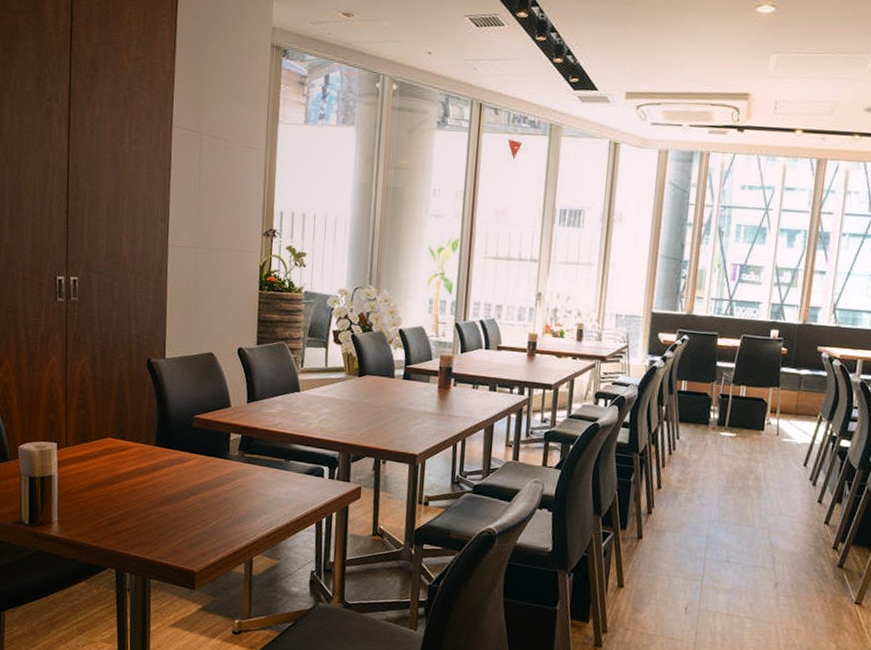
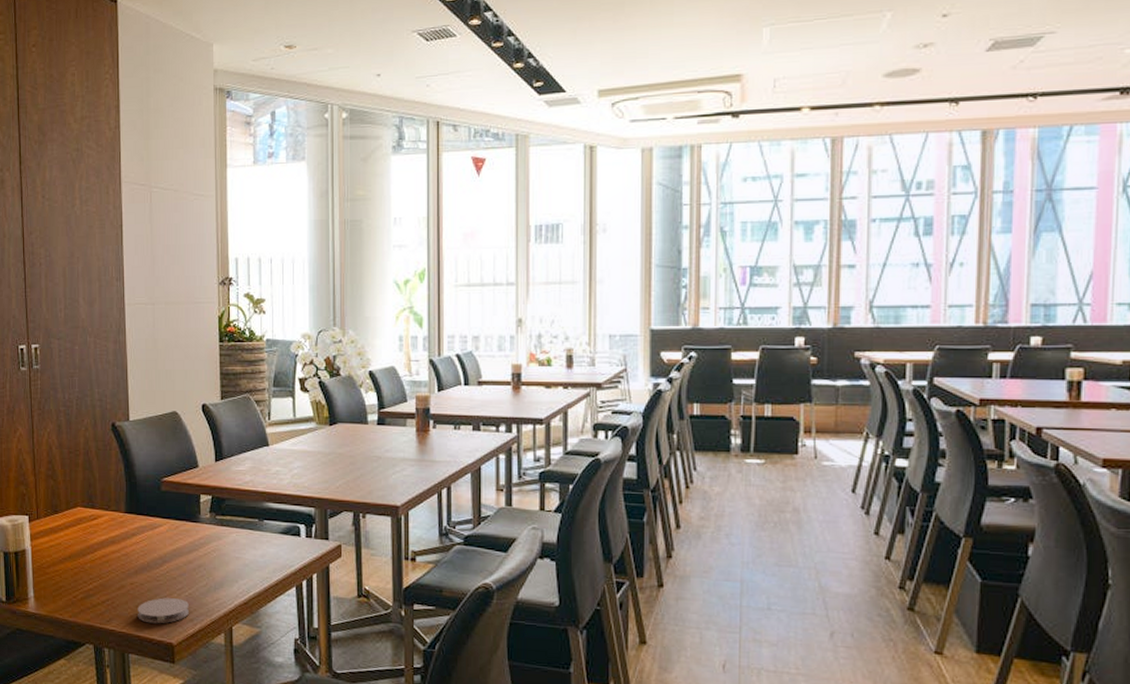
coaster: none [161,528,213,552] -> present [138,598,190,624]

